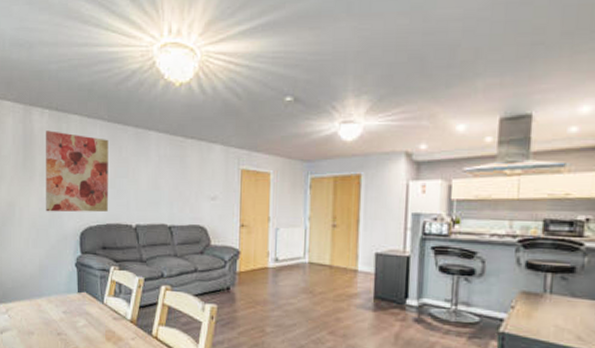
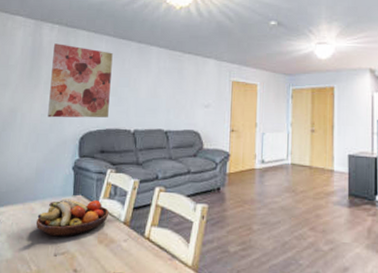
fruit bowl: none [44,295,114,333] -> present [36,198,108,237]

